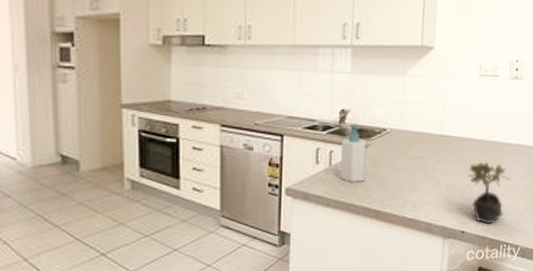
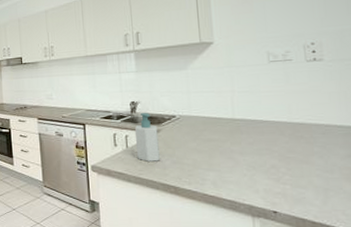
succulent plant: present [468,162,511,225] -> none [271,143,328,207]

